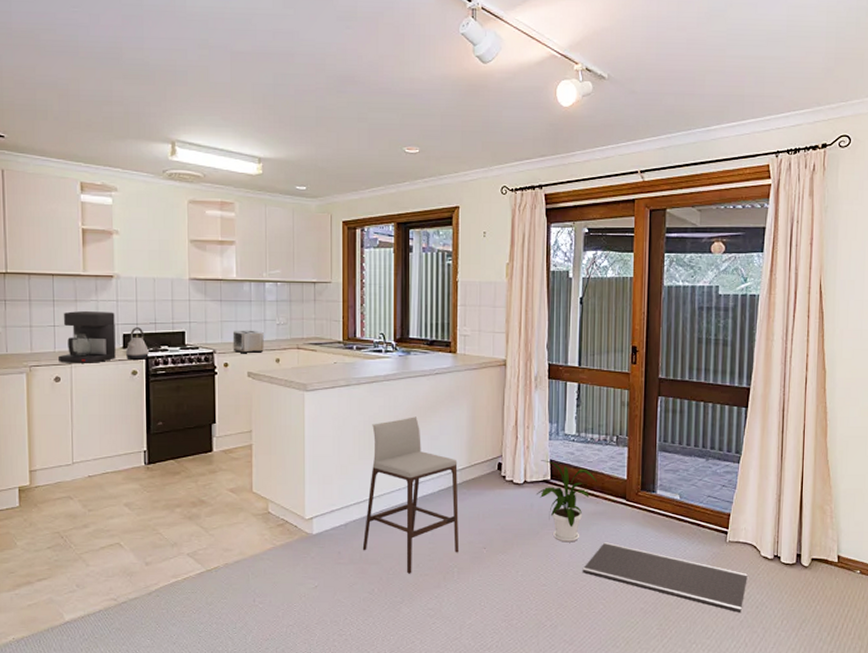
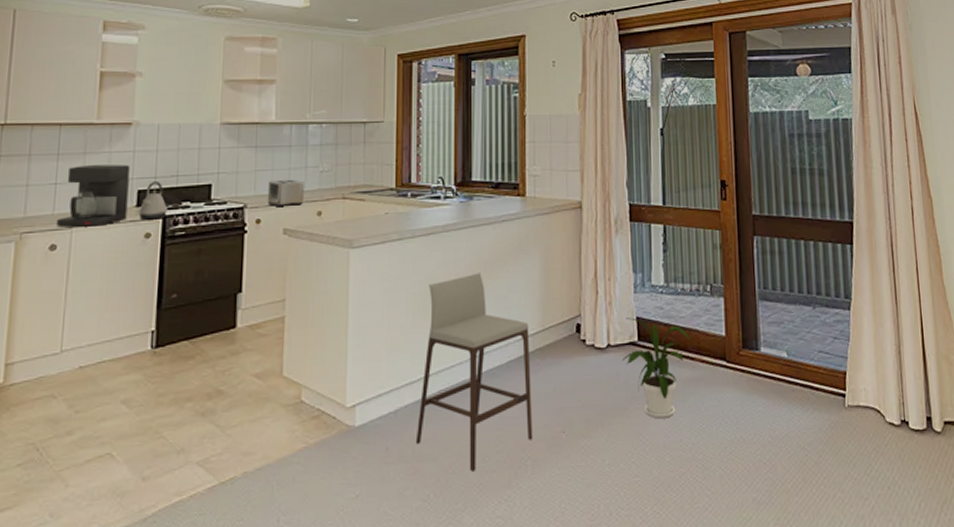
door mat: present [582,542,748,612] -> none [680,415,874,496]

